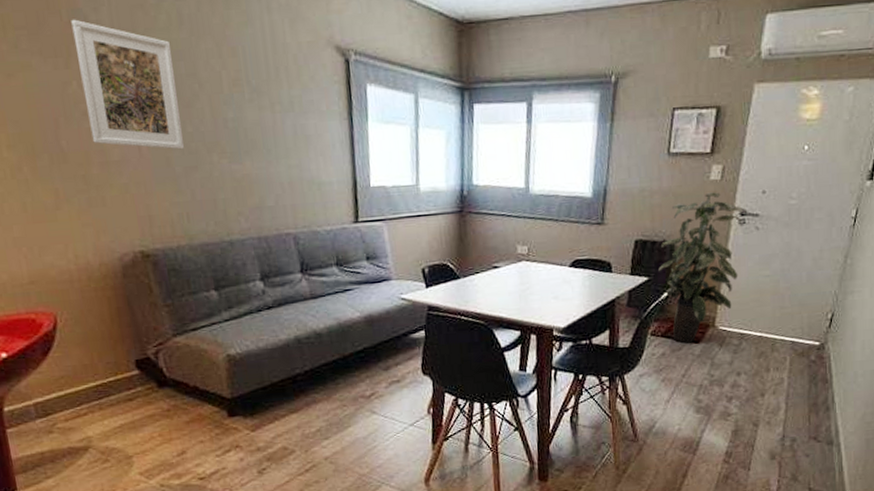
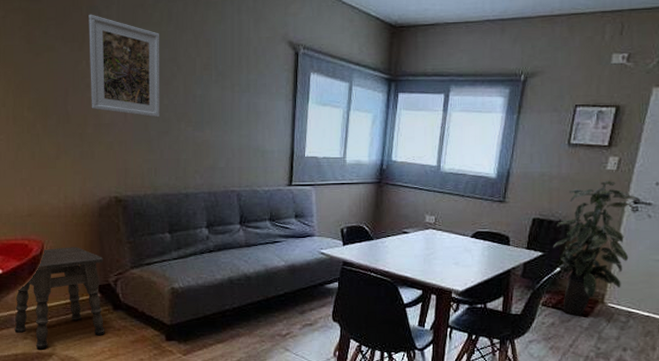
side table: none [29,316,152,444] -> present [14,247,105,350]

